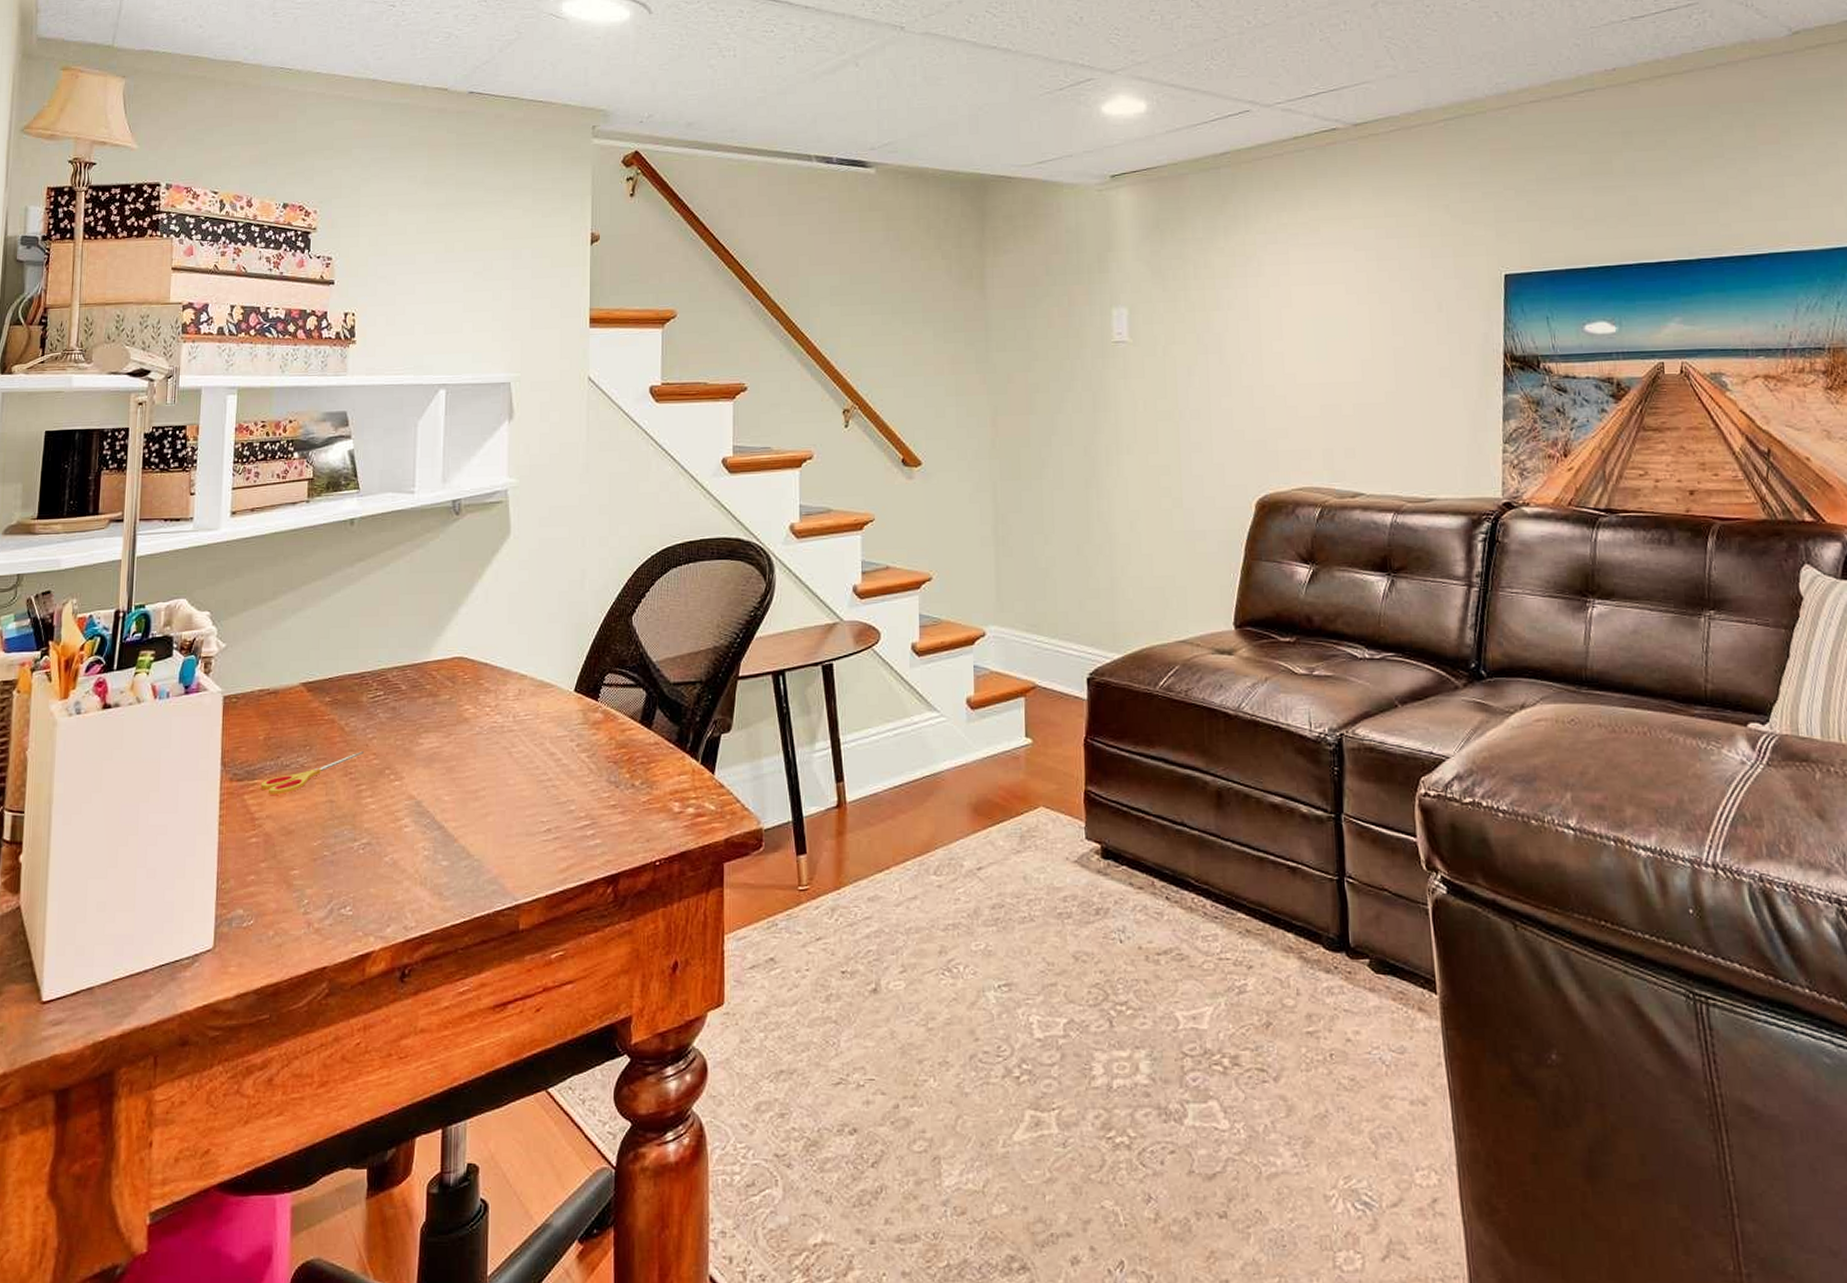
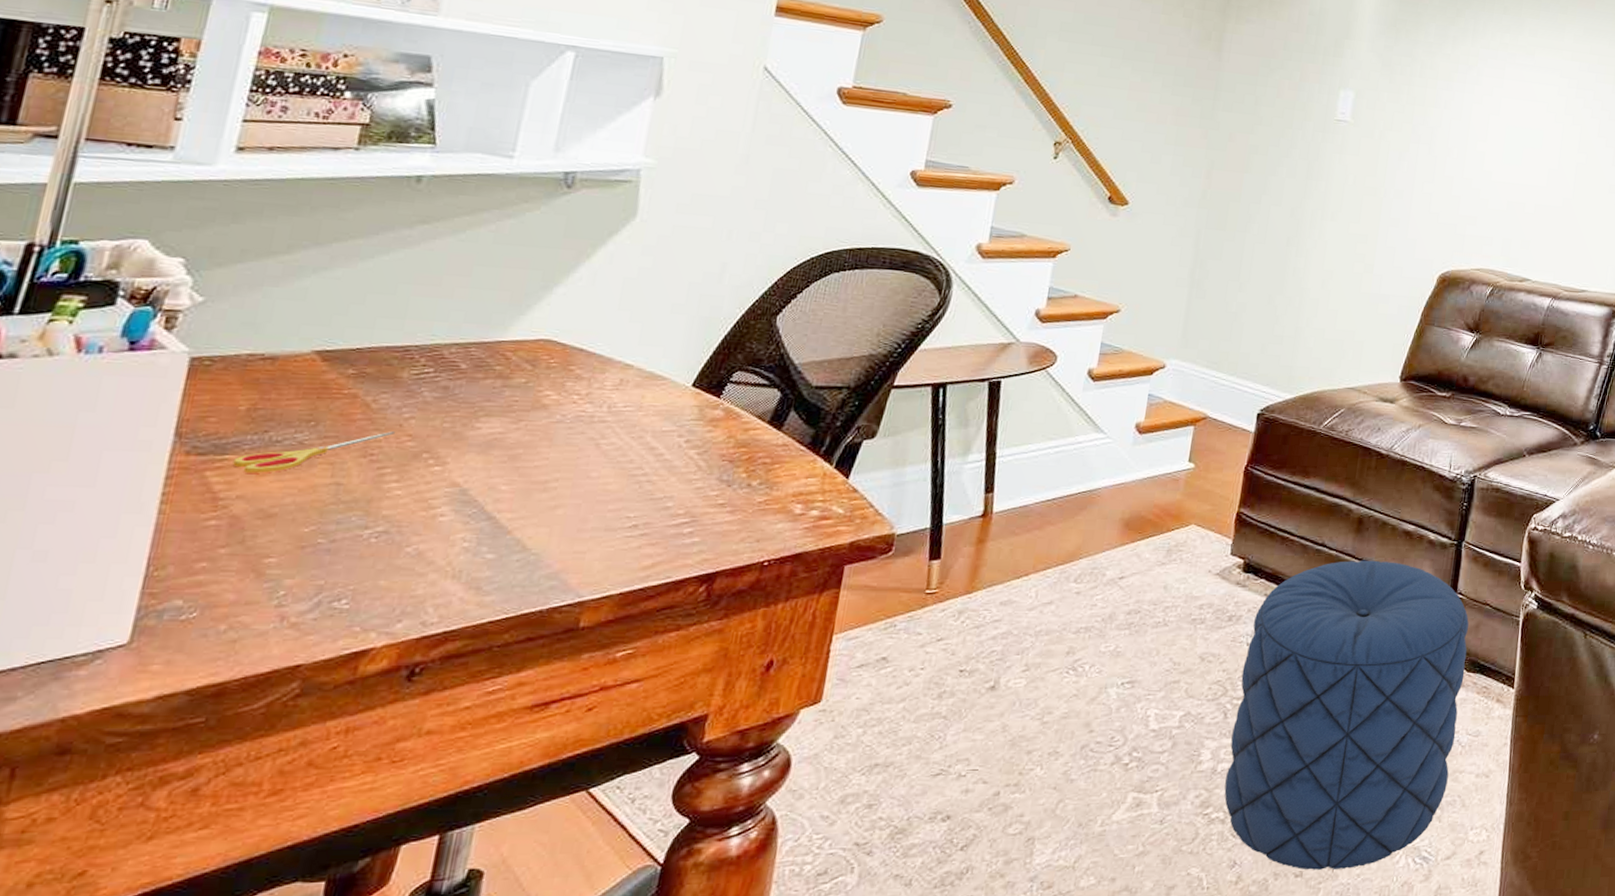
pouf: none [1120,840,1377,1211] -> present [1224,560,1469,870]

